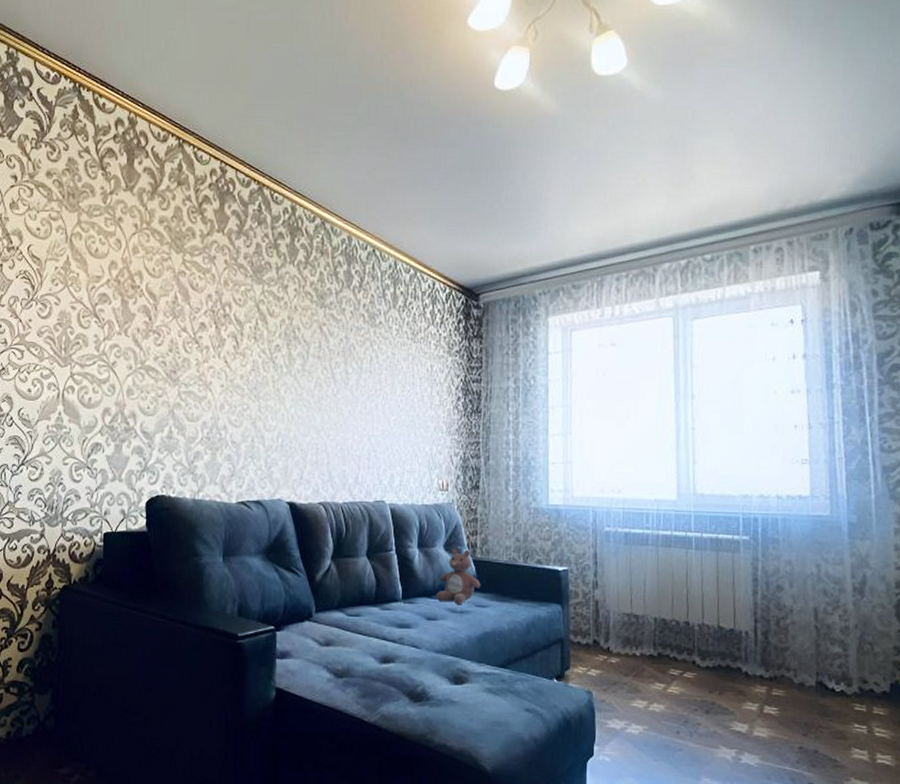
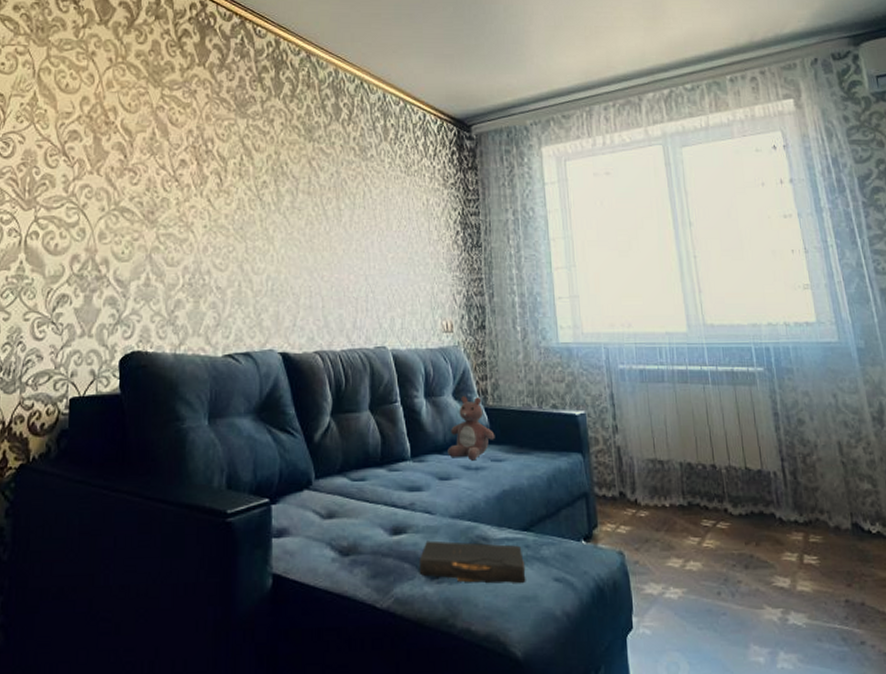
book: none [404,670,500,712] -> present [419,540,526,584]

